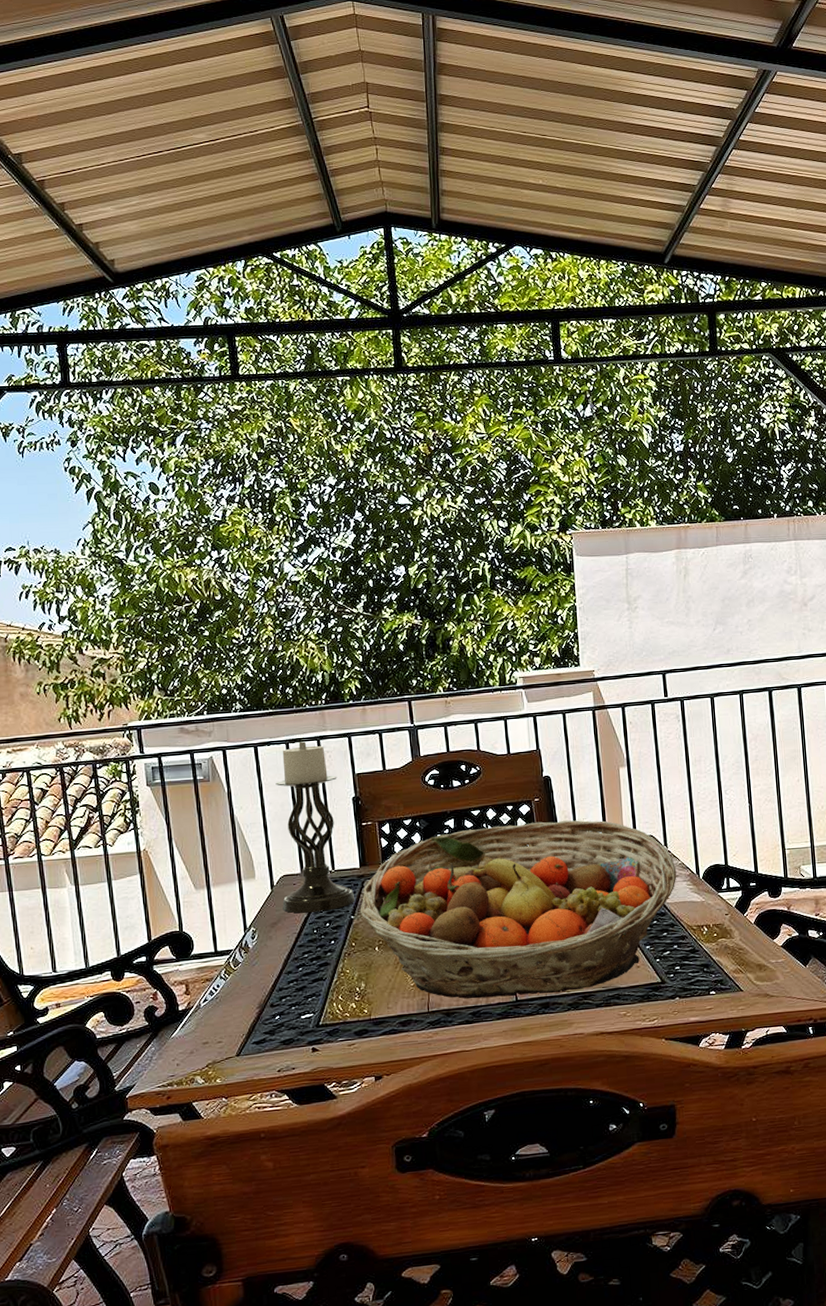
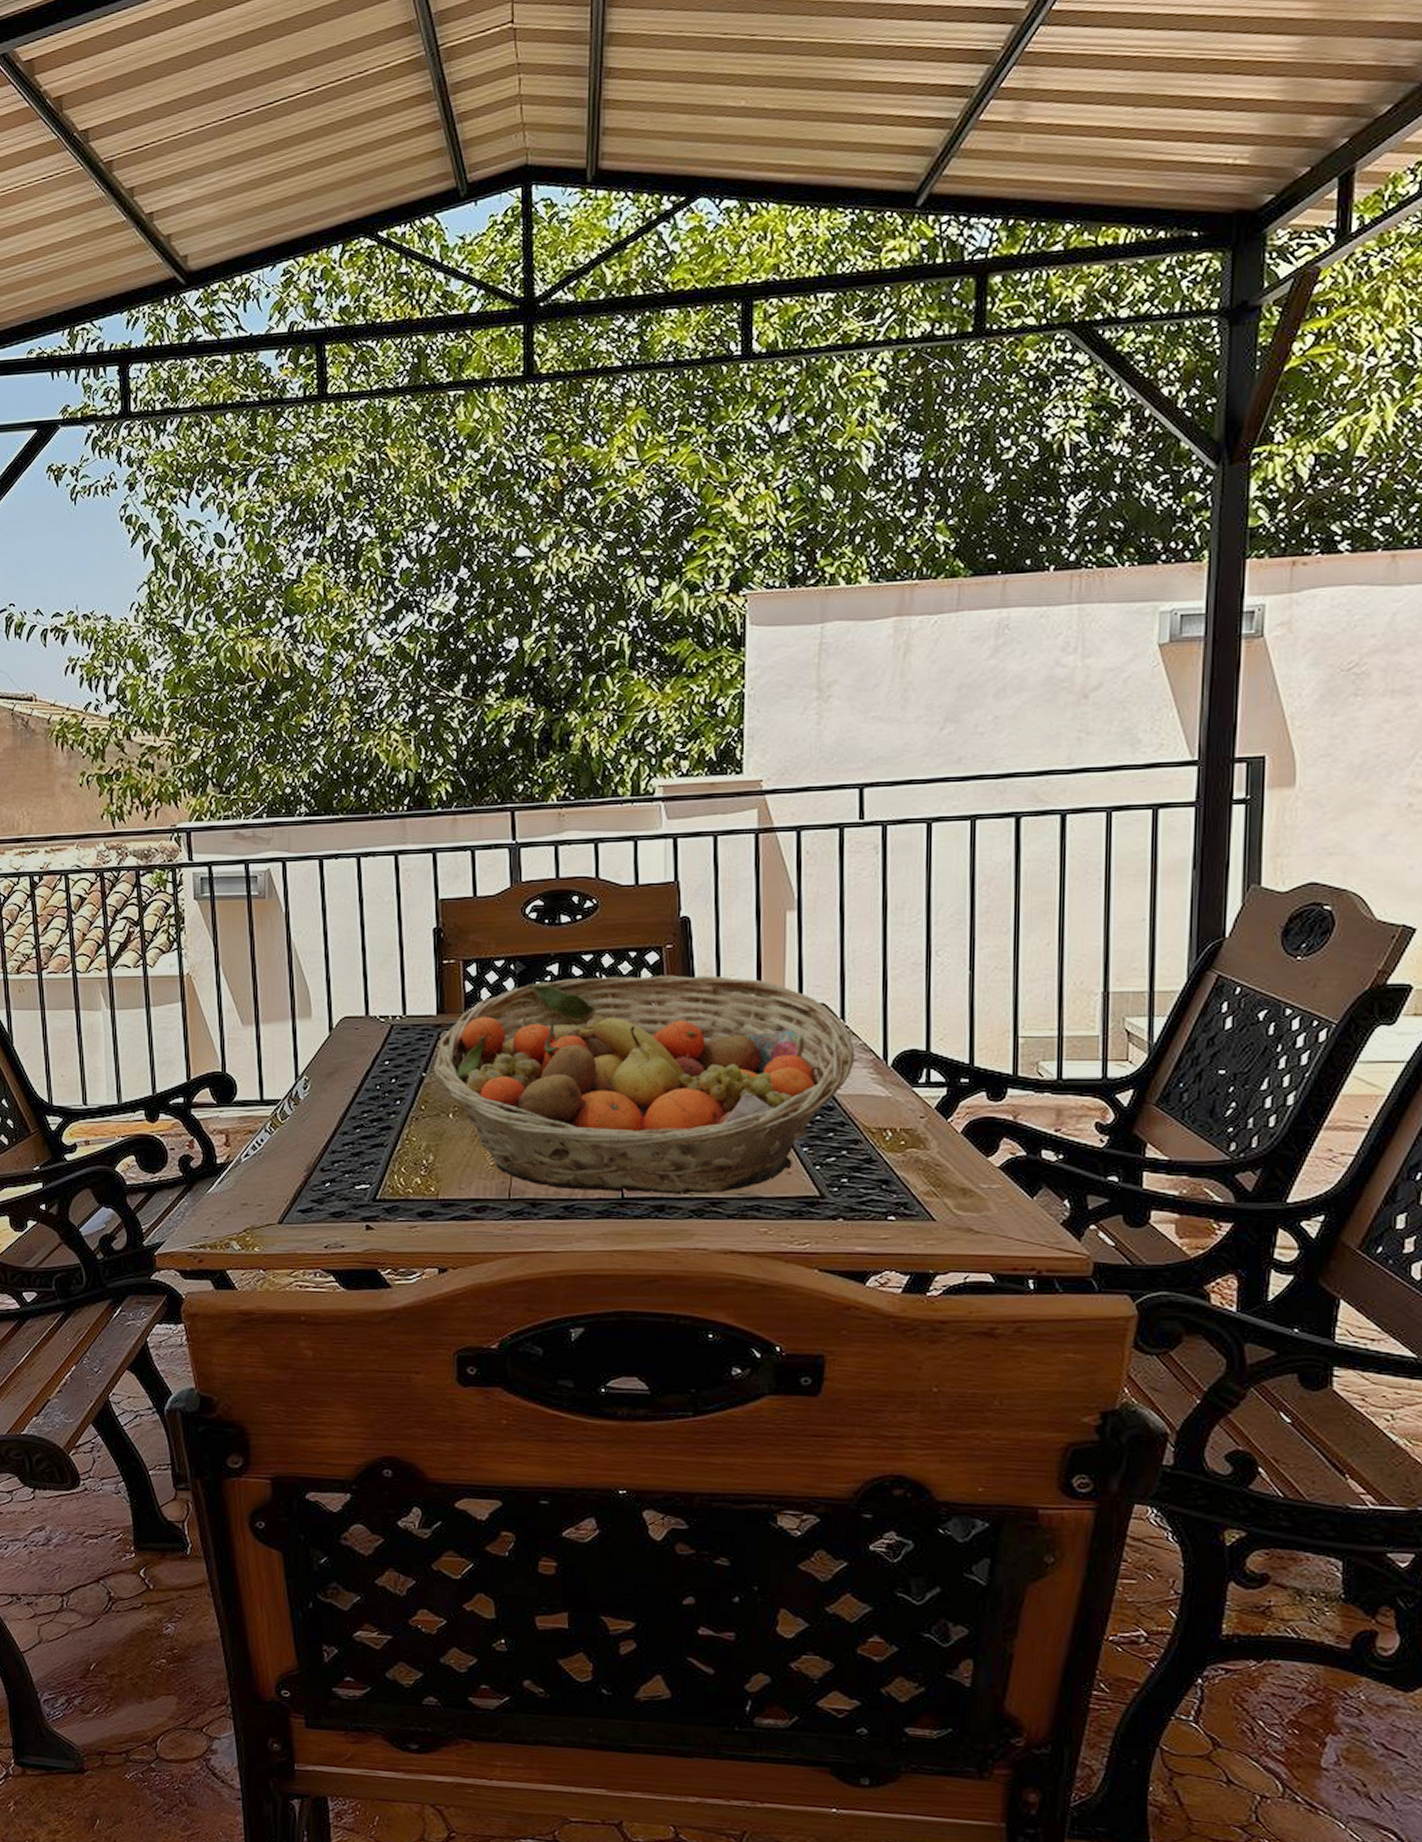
candle holder: present [275,741,356,914] -> none [341,856,429,1064]

